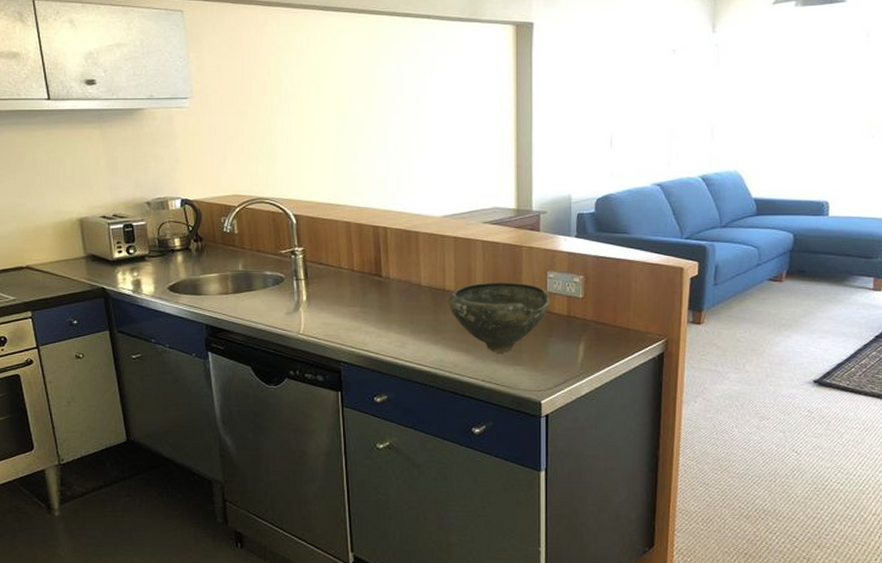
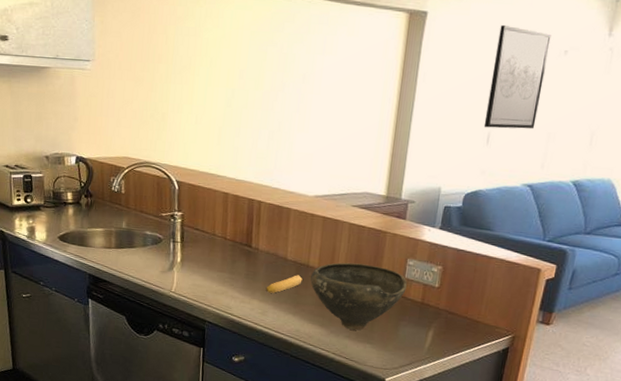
banana: none [402,301,440,323] -> present [265,275,303,293]
wall art: none [605,30,658,131] -> present [483,25,552,129]

